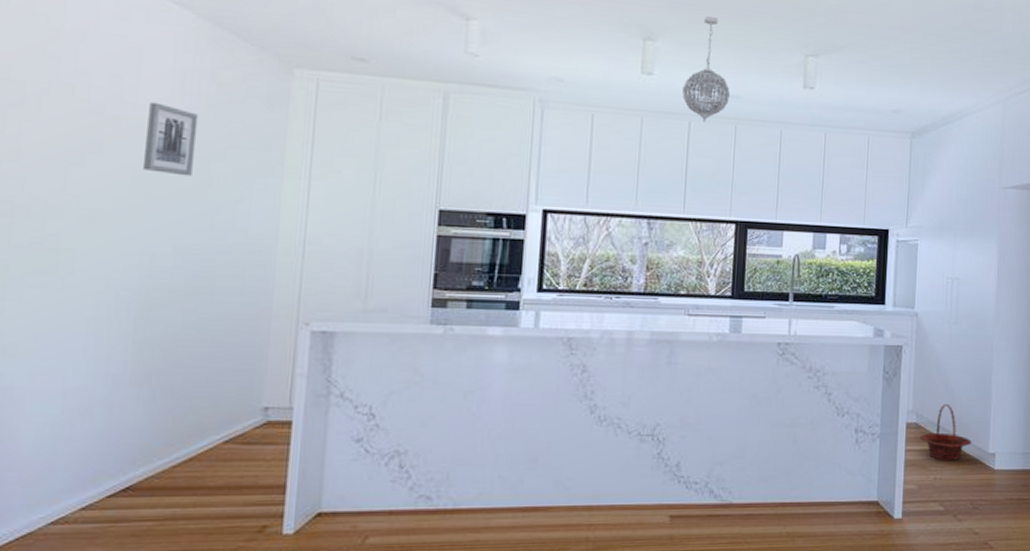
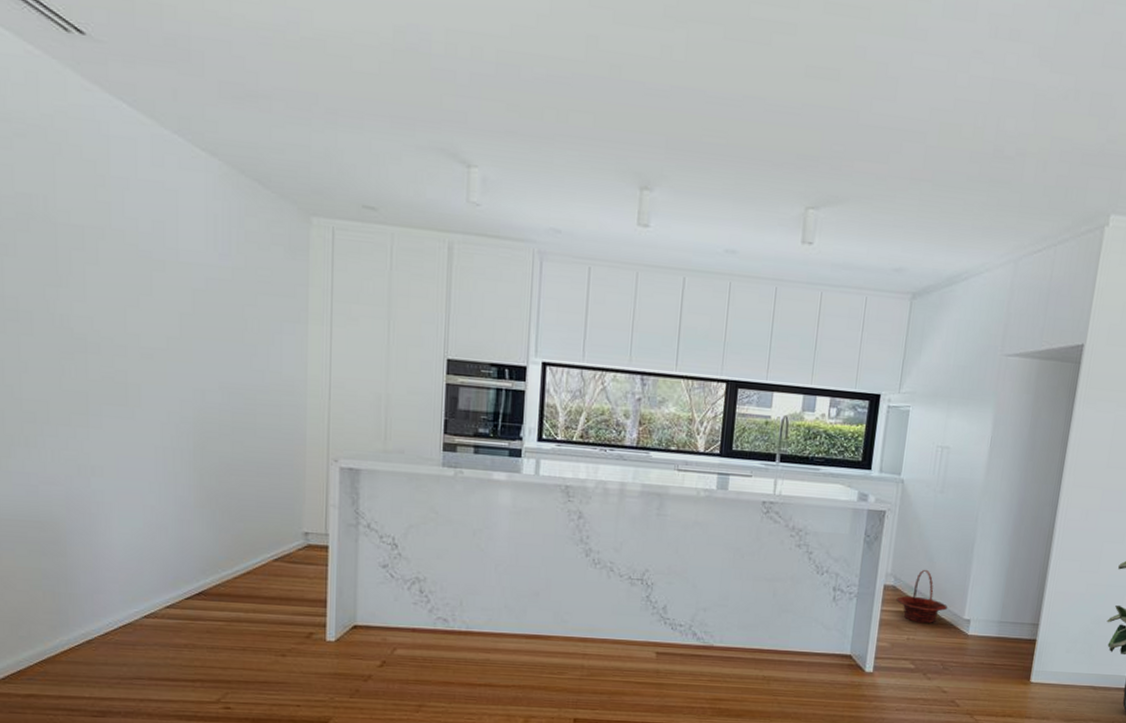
wall art: present [142,102,199,177] -> none [187,248,231,320]
pendant light: present [682,16,730,123] -> none [678,164,726,279]

